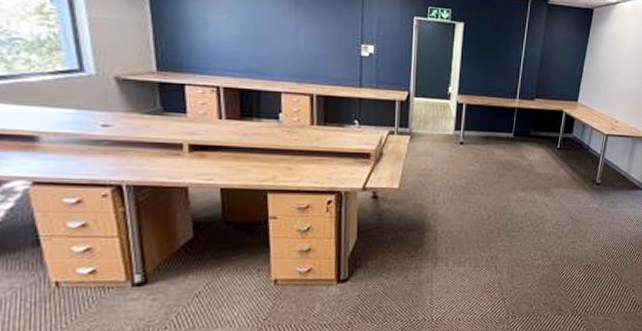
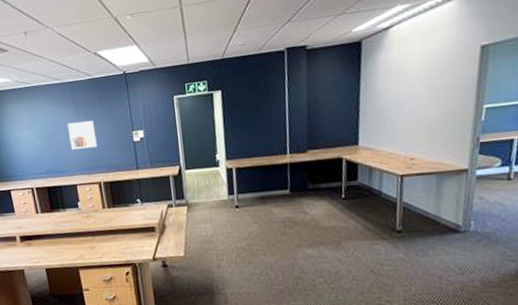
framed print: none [280,18,316,53] -> present [68,121,97,150]

